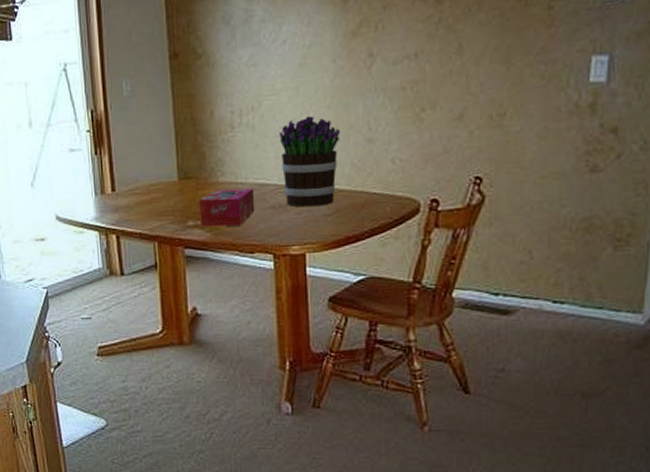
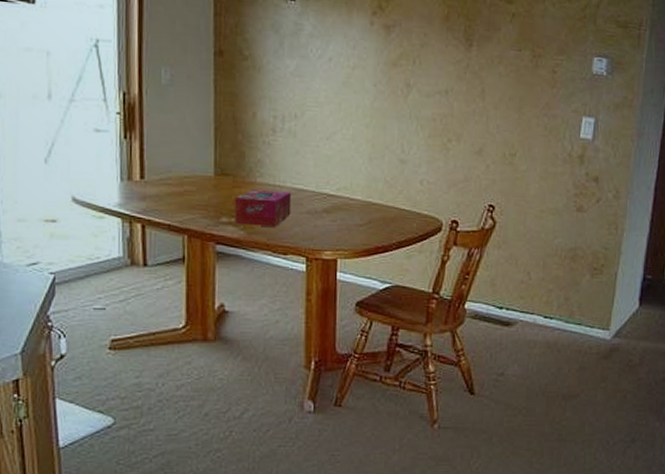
bouquet: present [279,116,341,207] -> none [319,131,377,216]

